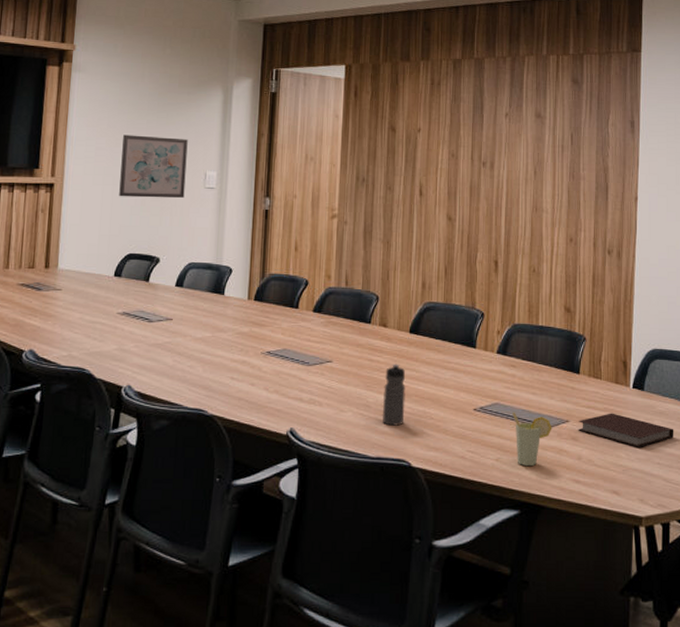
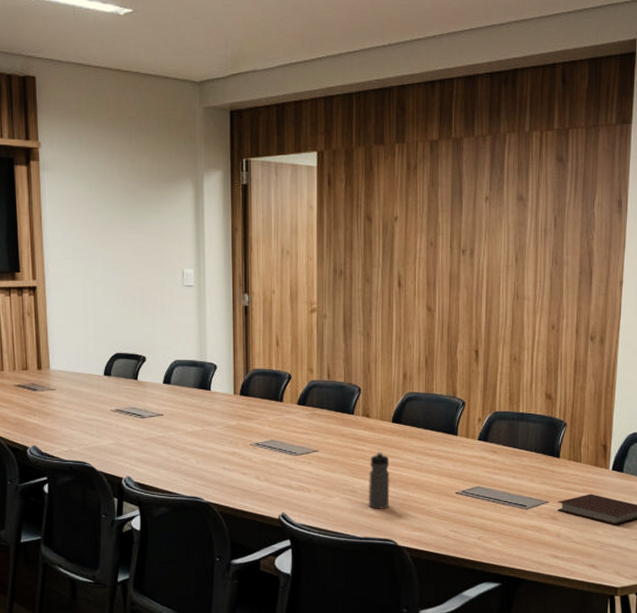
wall art: present [119,134,188,198] -> none [98,234,164,298]
cup: present [512,412,552,467] -> none [493,494,532,544]

